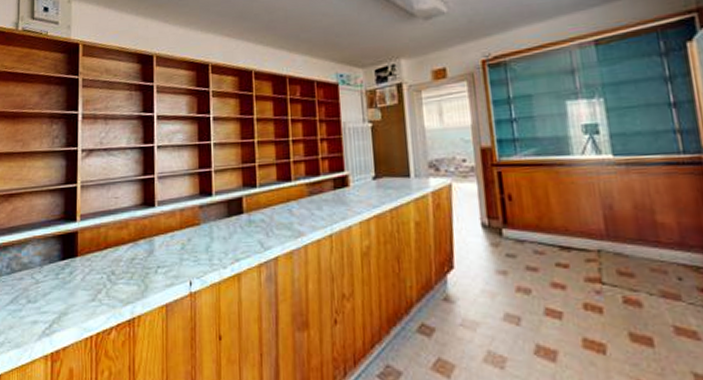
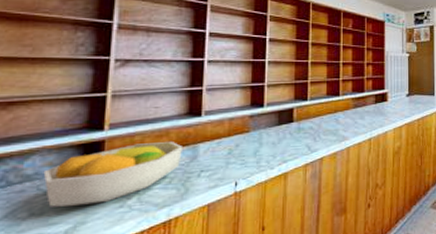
fruit bowl: none [35,233,141,297] -> present [43,141,184,207]

